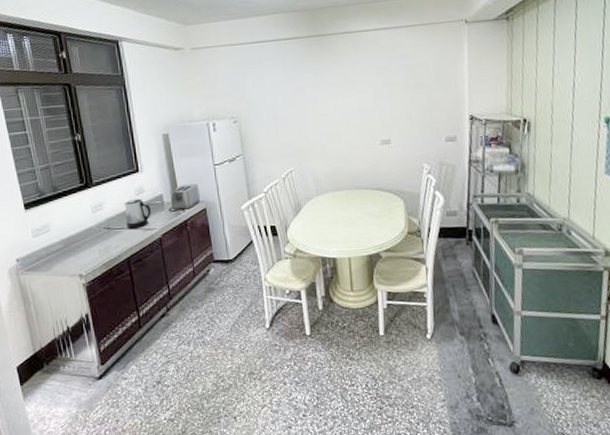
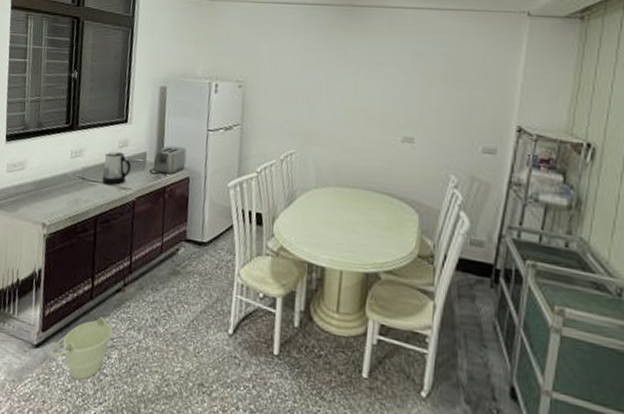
bucket: none [112,341,166,396] -> present [49,317,113,381]

